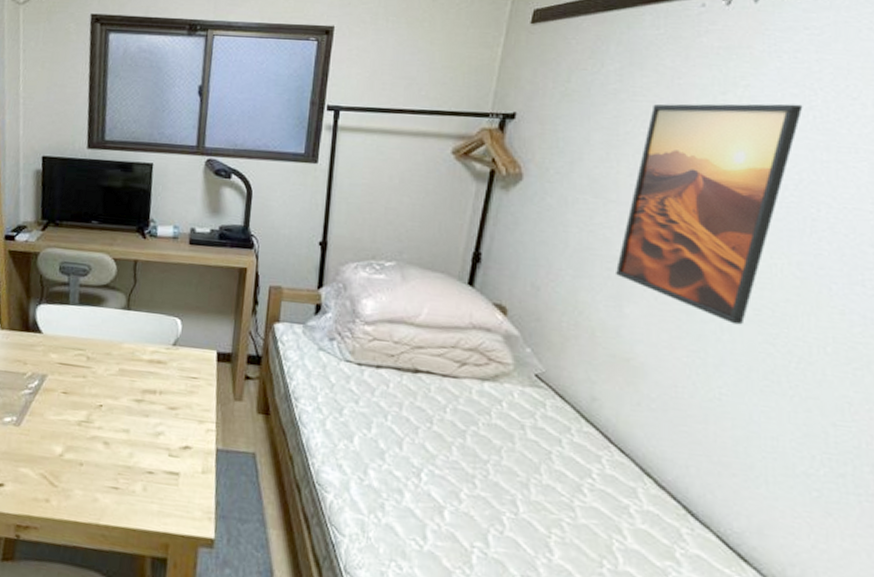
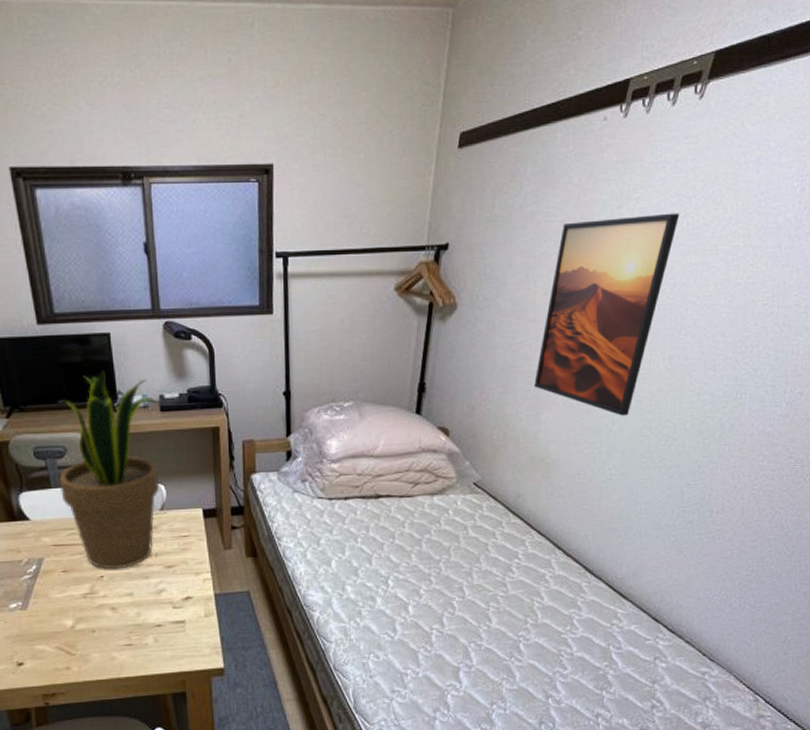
potted plant: none [77,197,189,402] -> present [59,370,160,570]

